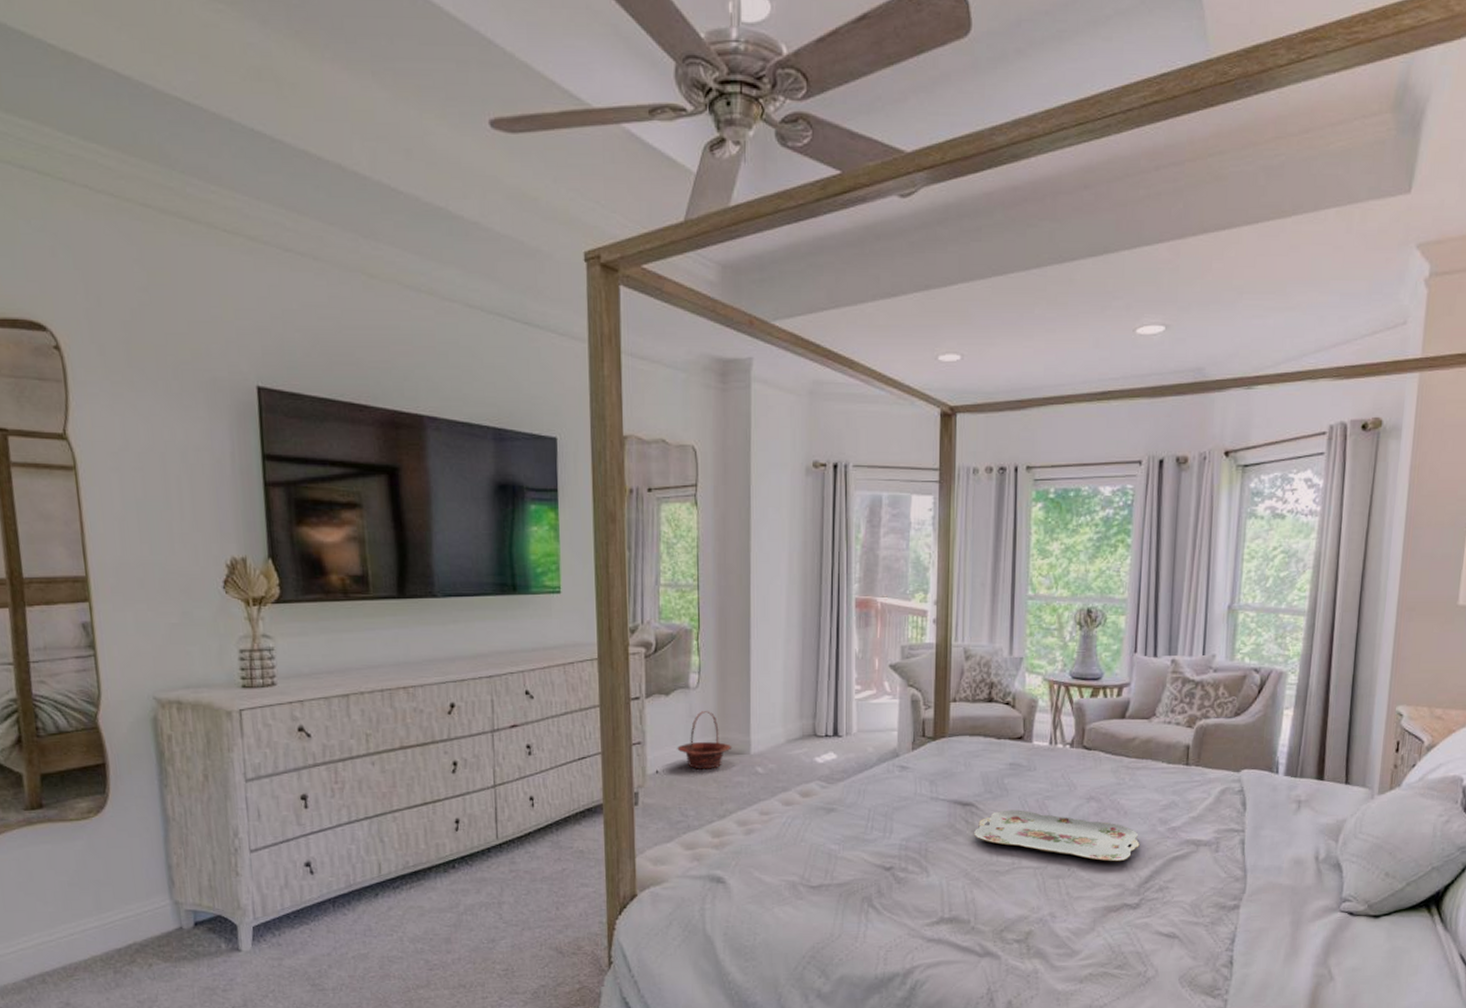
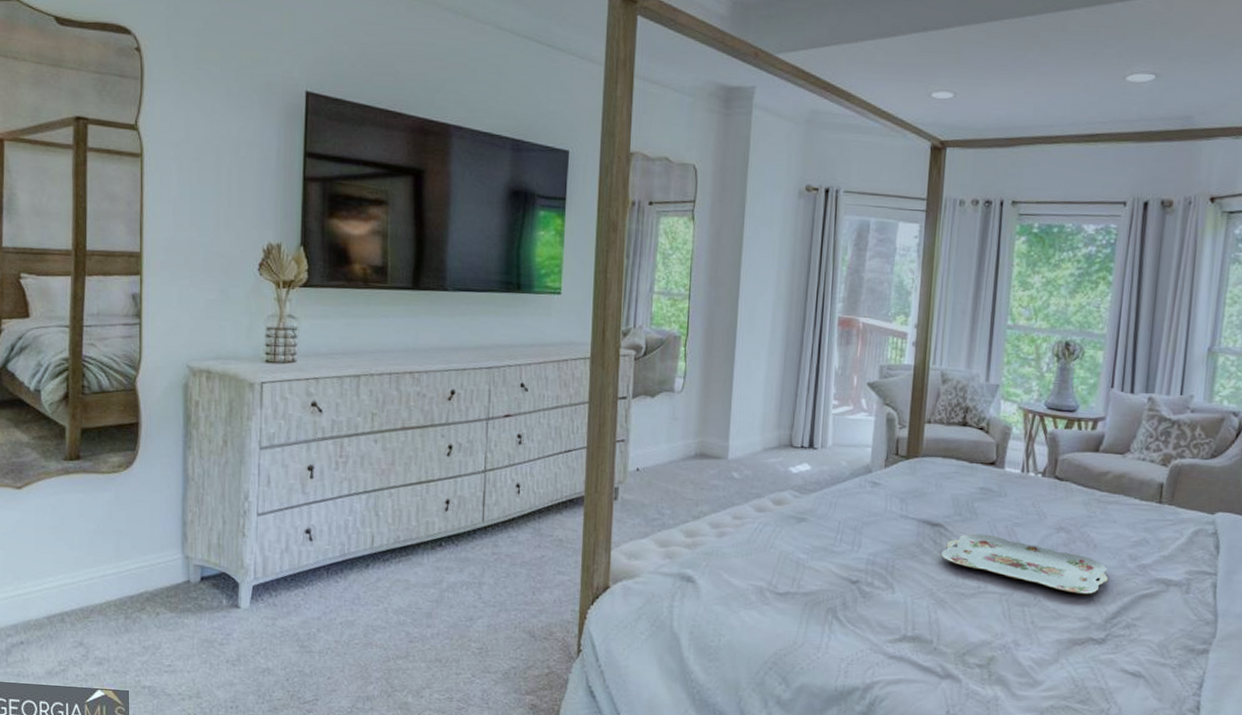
basket: present [677,711,733,770] -> none [658,414,711,471]

